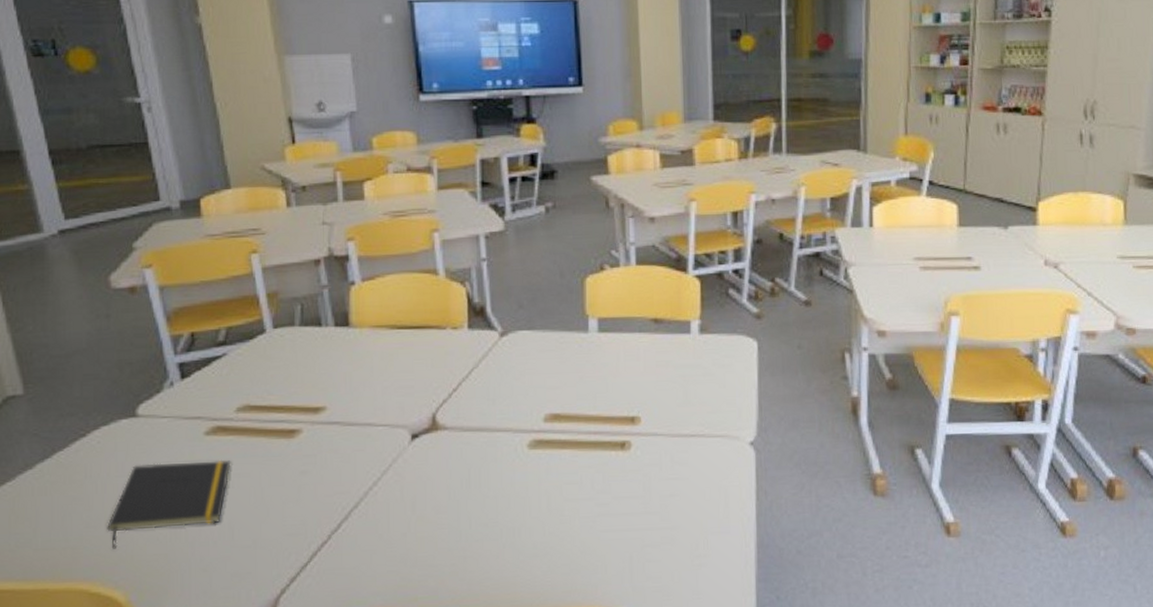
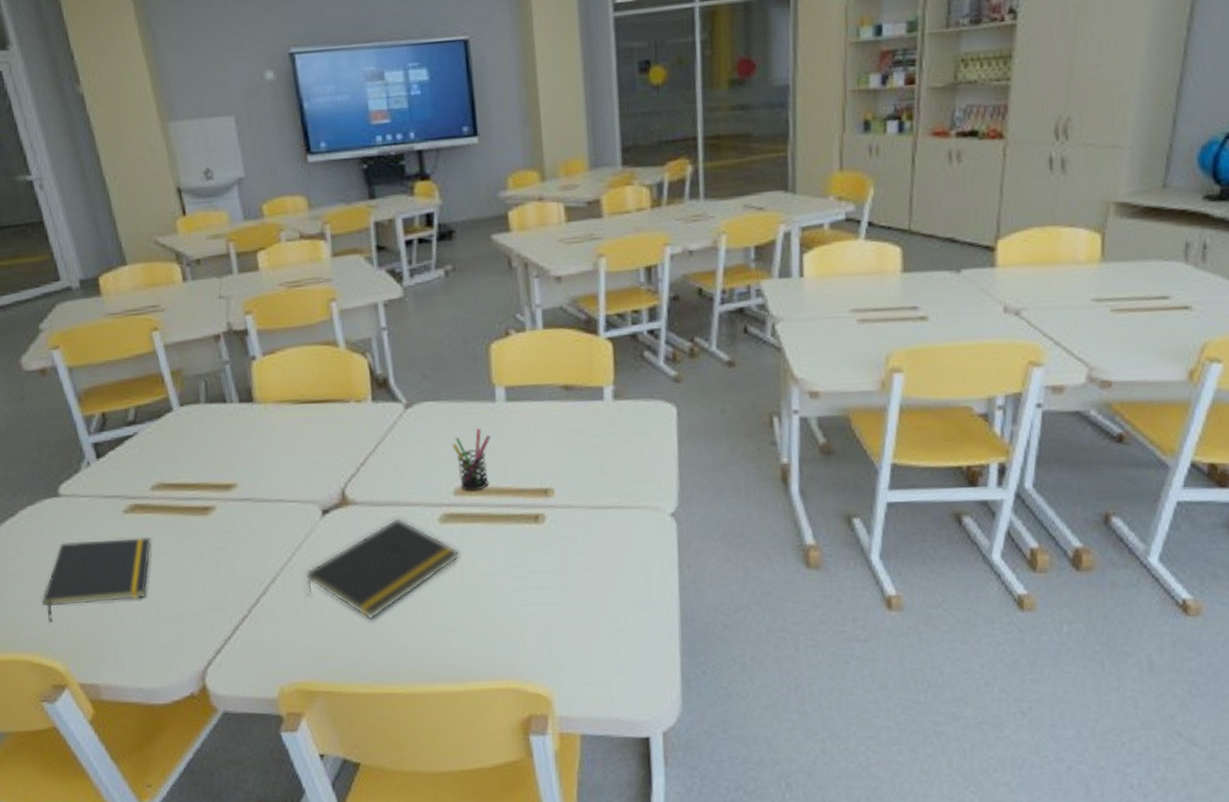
notepad: none [389,442,547,546] -> present [305,517,460,620]
pen holder: none [545,357,582,418] -> present [452,428,491,491]

